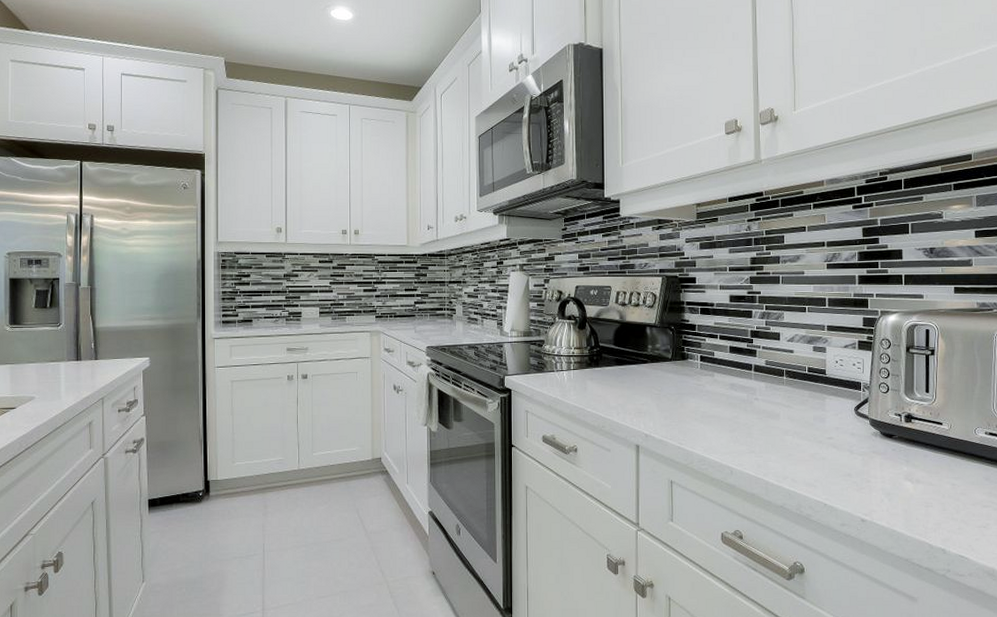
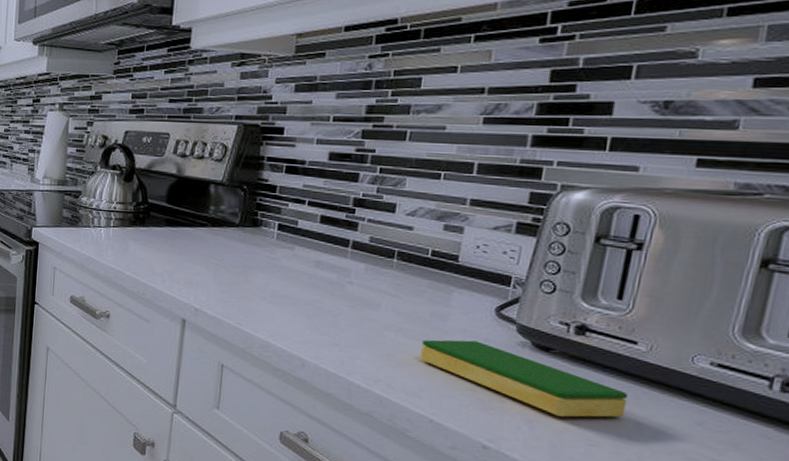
dish sponge: none [811,436,944,487] -> present [420,339,629,417]

